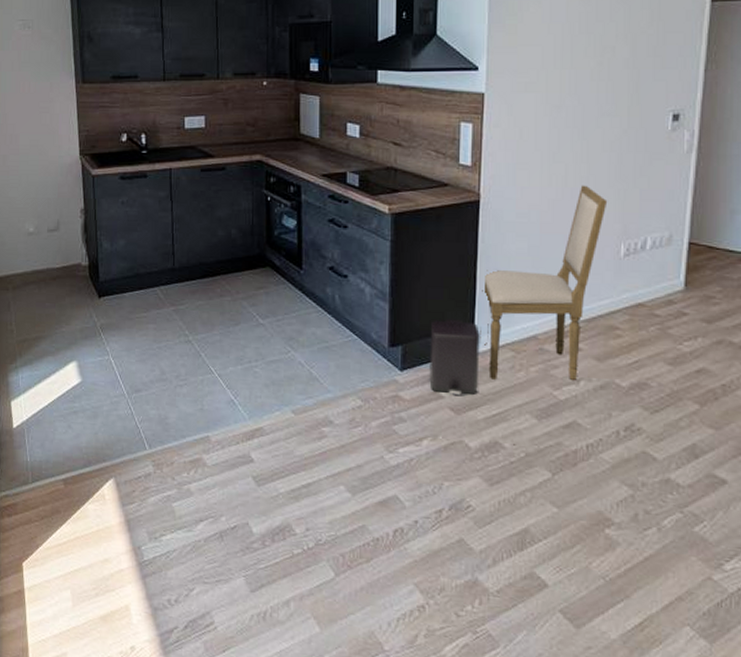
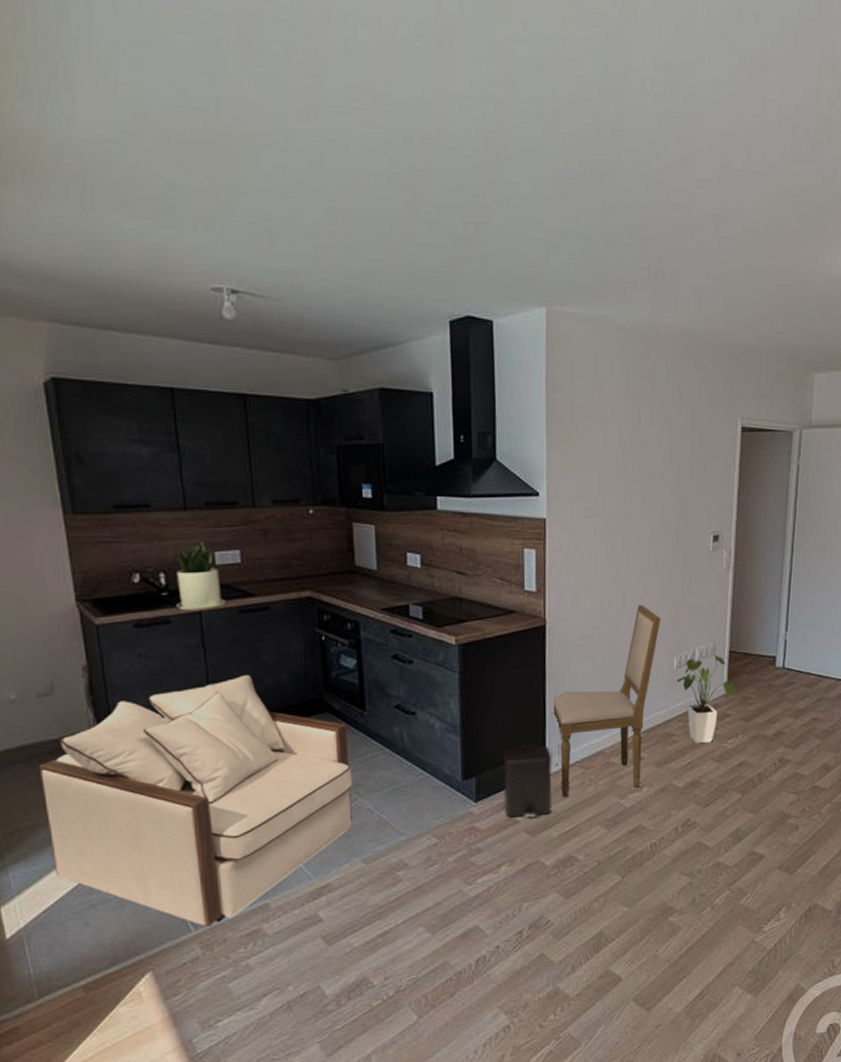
armchair: none [45,226,287,448] -> present [38,674,353,927]
planter: none [152,109,192,168] -> present [172,542,227,612]
house plant: none [623,244,695,343] -> present [676,653,735,744]

